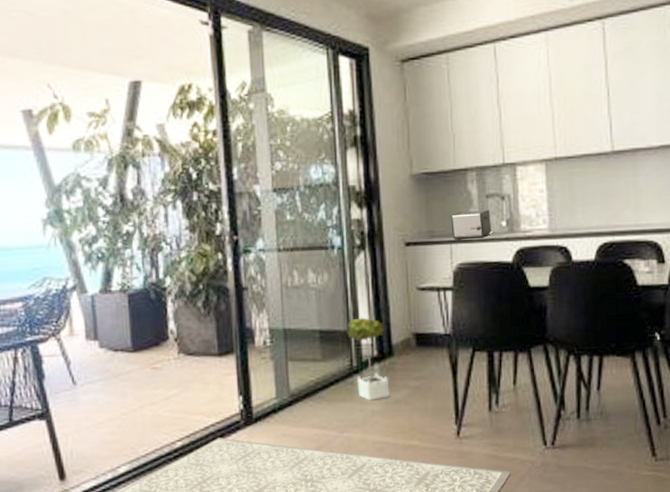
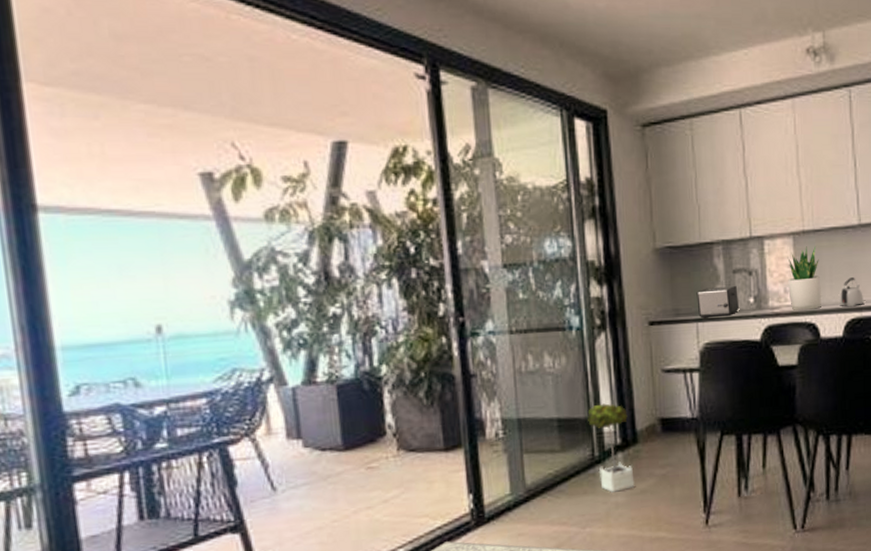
planter: none [540,172,573,234] -> present [787,246,821,310]
kettle: none [592,203,617,231] -> present [839,277,865,307]

